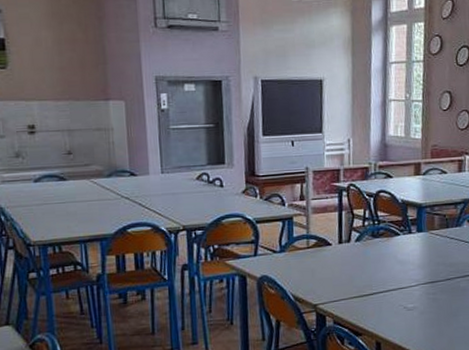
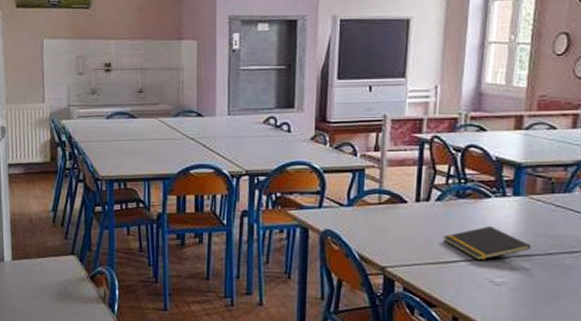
notepad: none [363,260,434,291] -> present [442,226,532,261]

